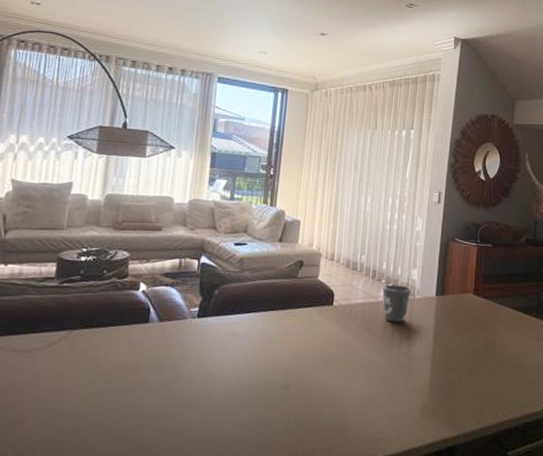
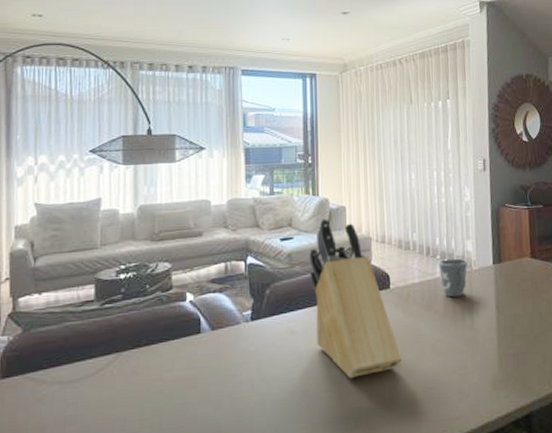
knife block: none [257,229,337,387] -> present [309,218,403,379]

